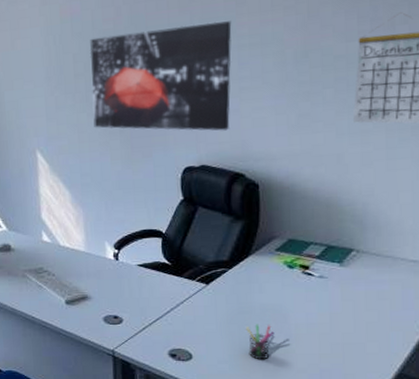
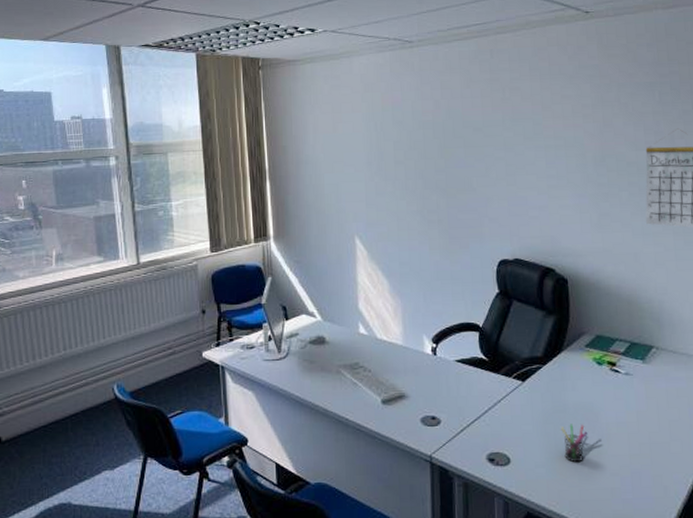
wall art: present [89,21,232,131] -> none [409,122,540,226]

